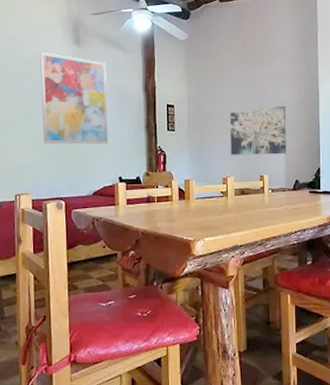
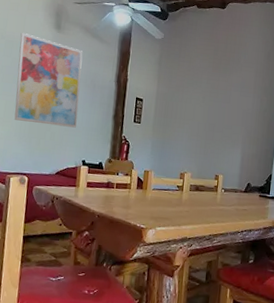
wall art: present [230,105,287,155] -> none [191,112,247,158]

